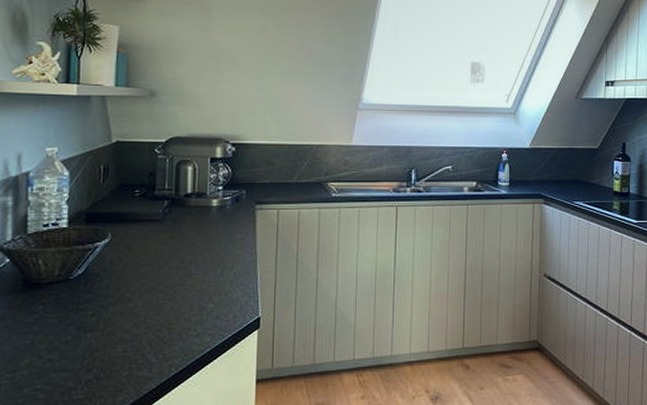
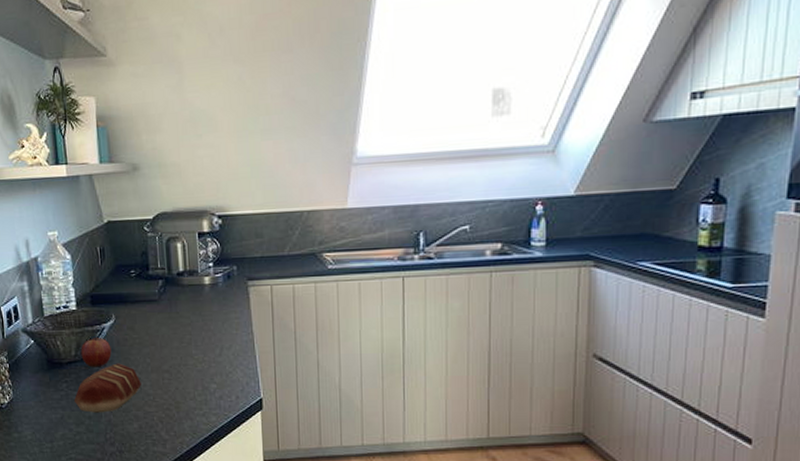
bread loaf: none [49,283,132,337] -> present [73,363,141,413]
fruit: none [65,255,103,288] -> present [80,336,112,368]

